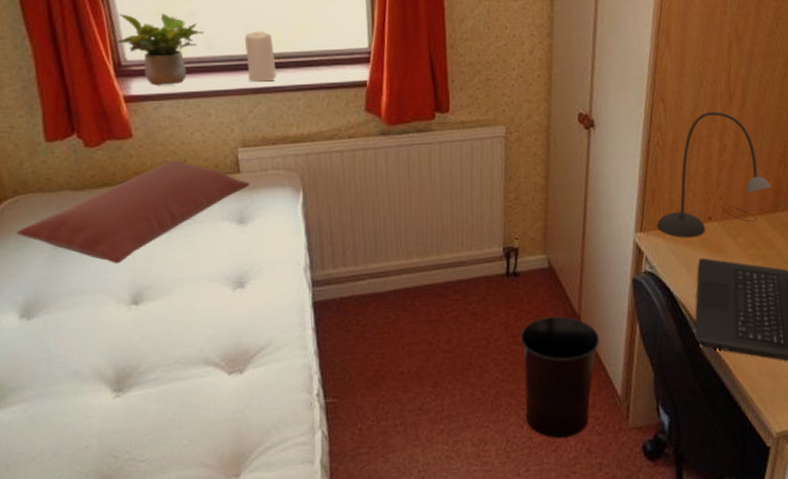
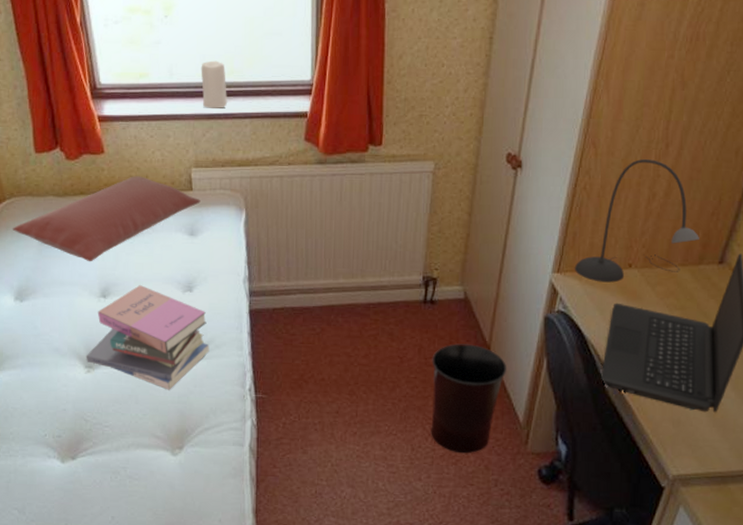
books: none [113,286,268,407] -> present [86,285,209,390]
potted plant: present [117,13,205,86] -> none [93,41,167,108]

